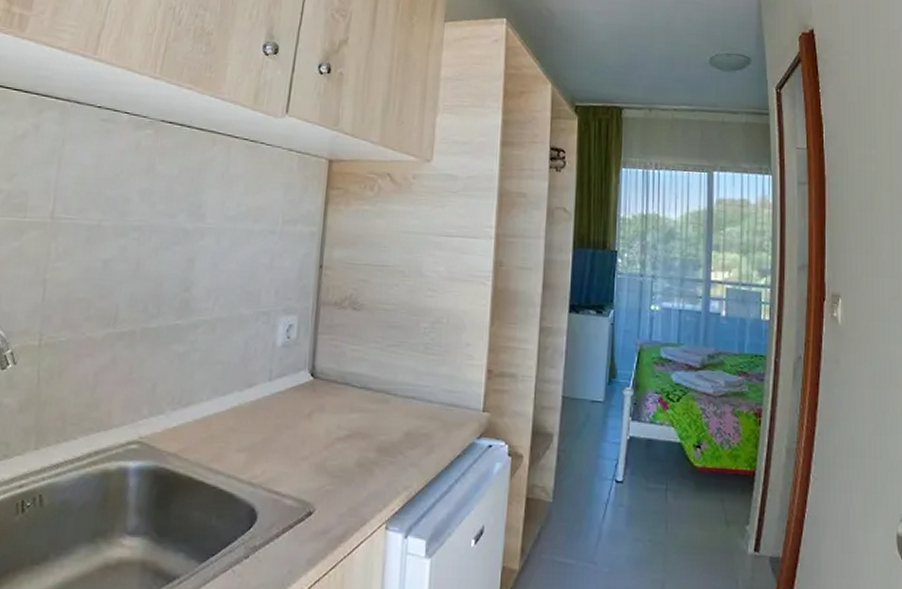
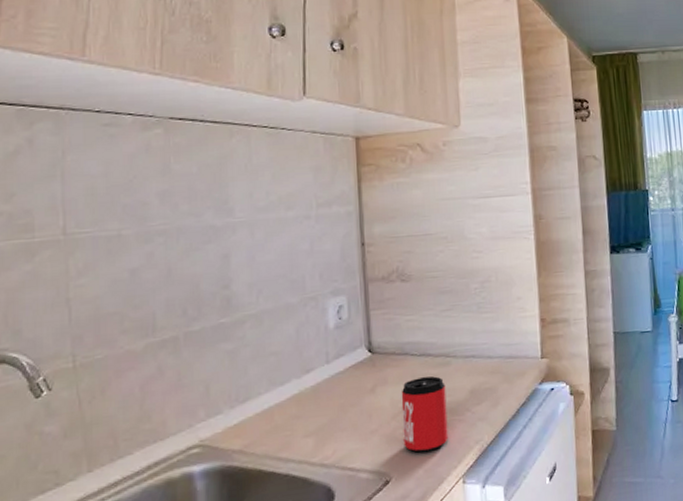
can: none [332,410,382,489] -> present [401,376,449,453]

